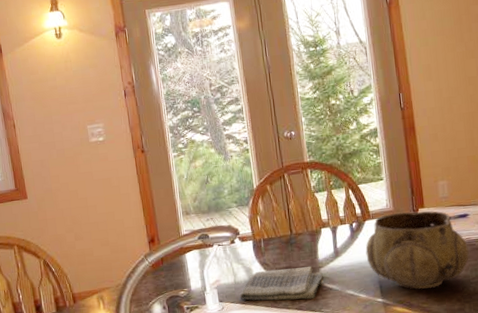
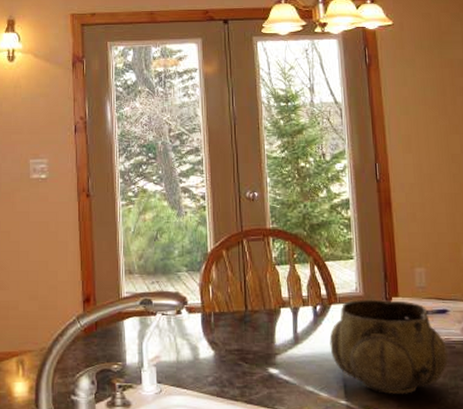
dish towel: present [239,267,323,301] -> none [181,350,279,391]

